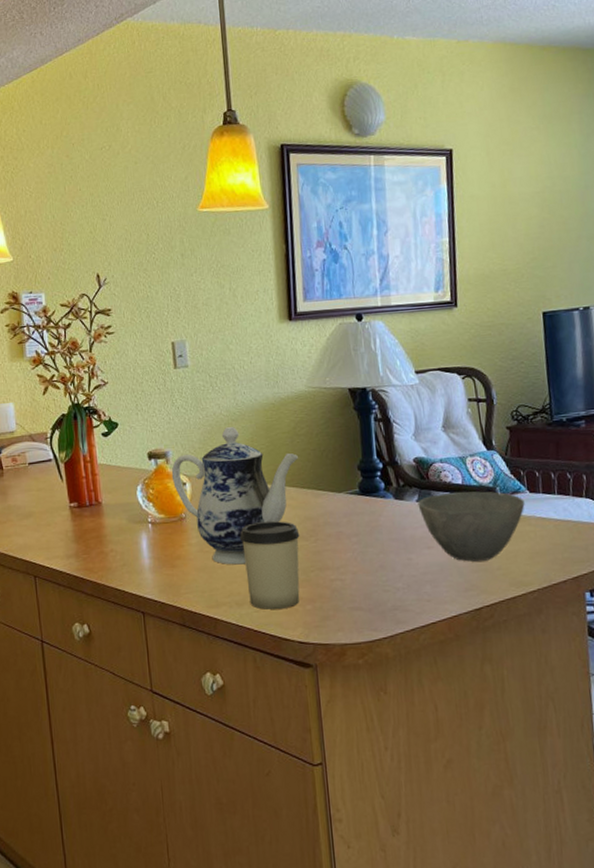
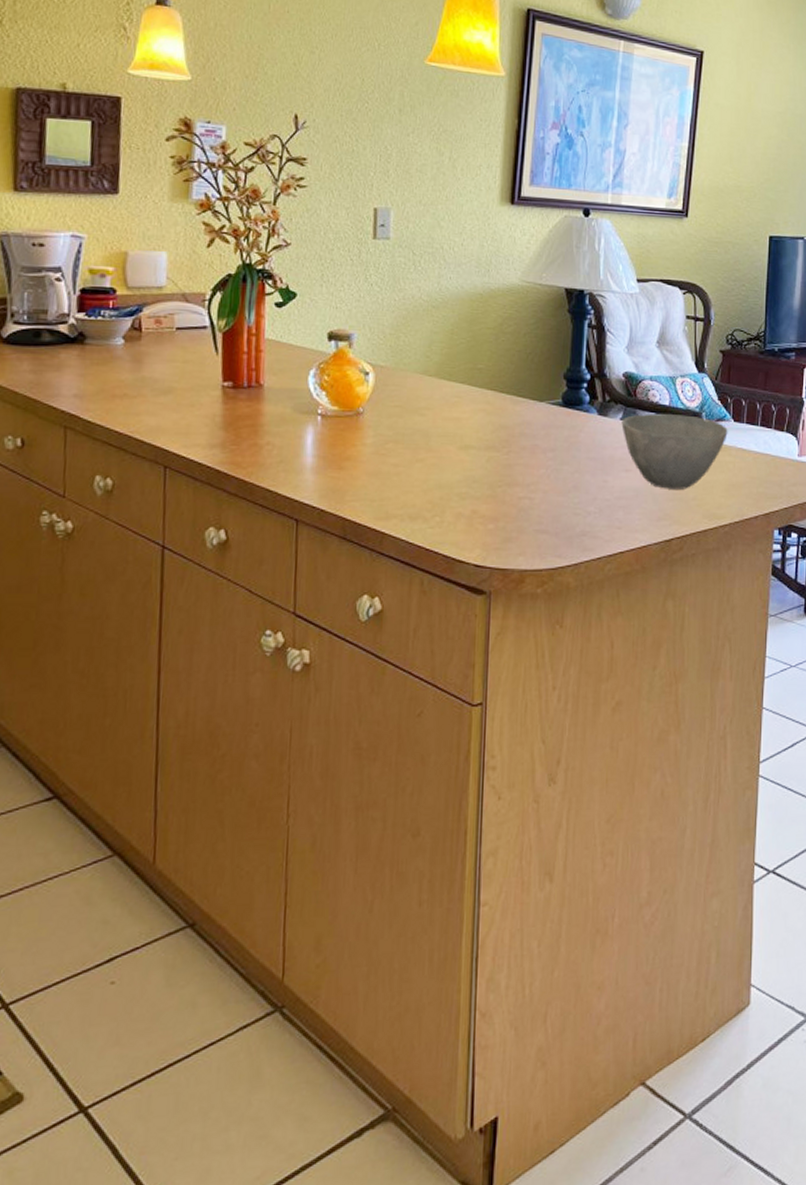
teapot: present [171,427,299,565] -> none [353,314,502,472]
cup: present [239,521,300,610] -> none [422,426,491,527]

